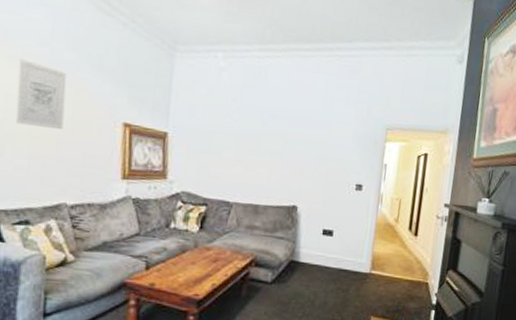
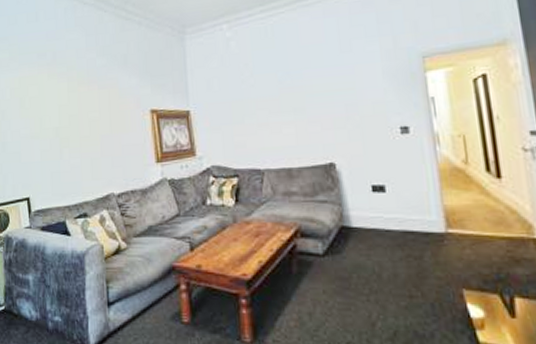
wall art: present [15,59,67,129] -> none [66,73,103,129]

